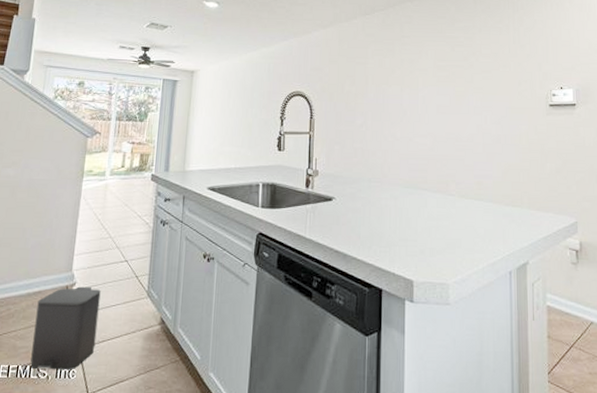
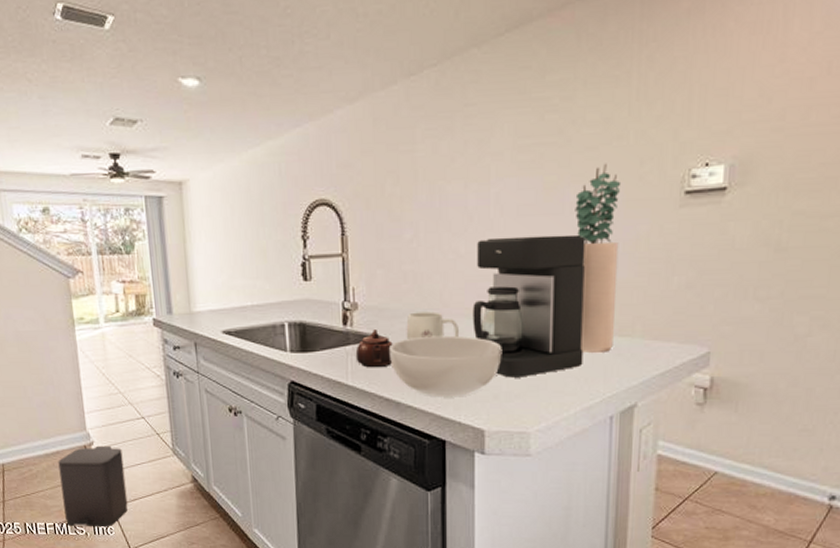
teapot: none [313,192,344,224] -> present [355,330,393,368]
bowl: none [340,199,427,252] -> present [388,335,502,398]
mug: none [354,180,394,203] -> present [406,311,459,341]
coffee maker: none [405,127,487,237] -> present [473,234,586,378]
vase: none [477,82,509,219] -> present [575,163,622,353]

